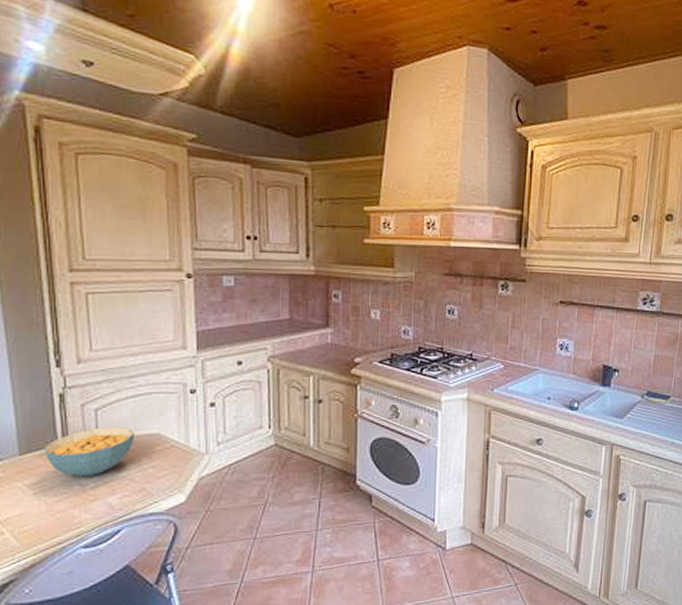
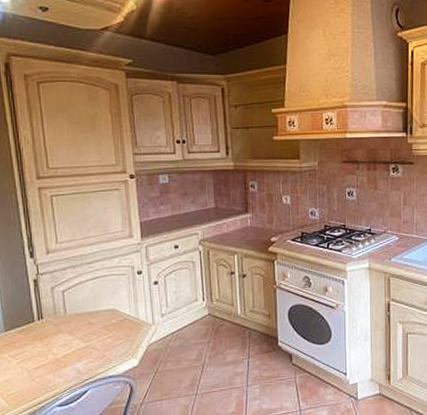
cereal bowl: present [45,426,134,477] -> none [24,304,94,348]

